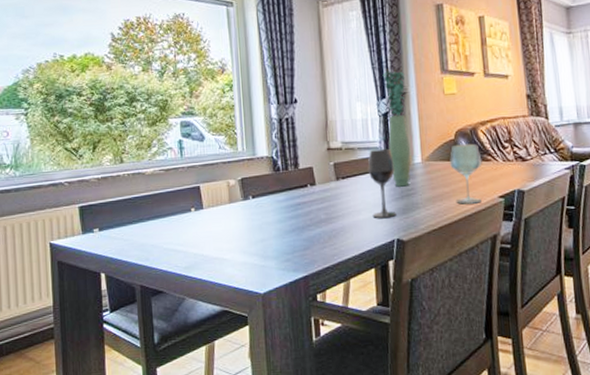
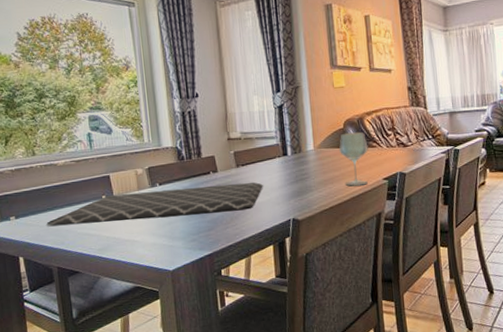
placemat: none [130,196,365,241] -> present [45,182,263,227]
wine glass: present [367,148,396,219] -> none [265,137,292,201]
vase: present [382,67,411,187] -> none [277,63,304,172]

